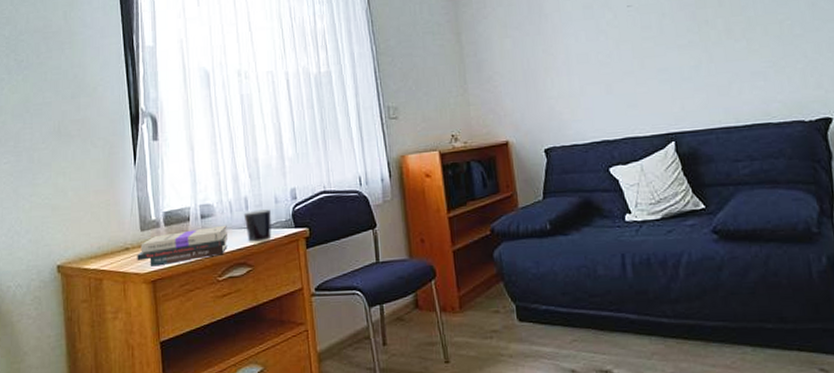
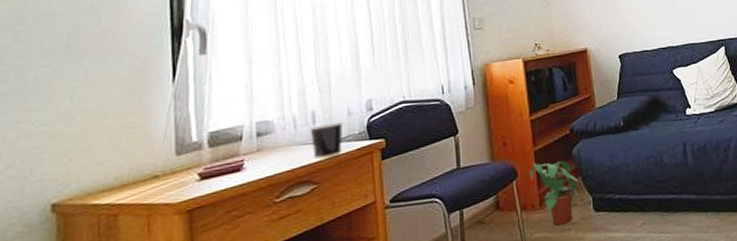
books: present [137,225,229,267] -> none [169,141,290,194]
potted plant: none [448,262,501,331] -> present [529,160,579,226]

